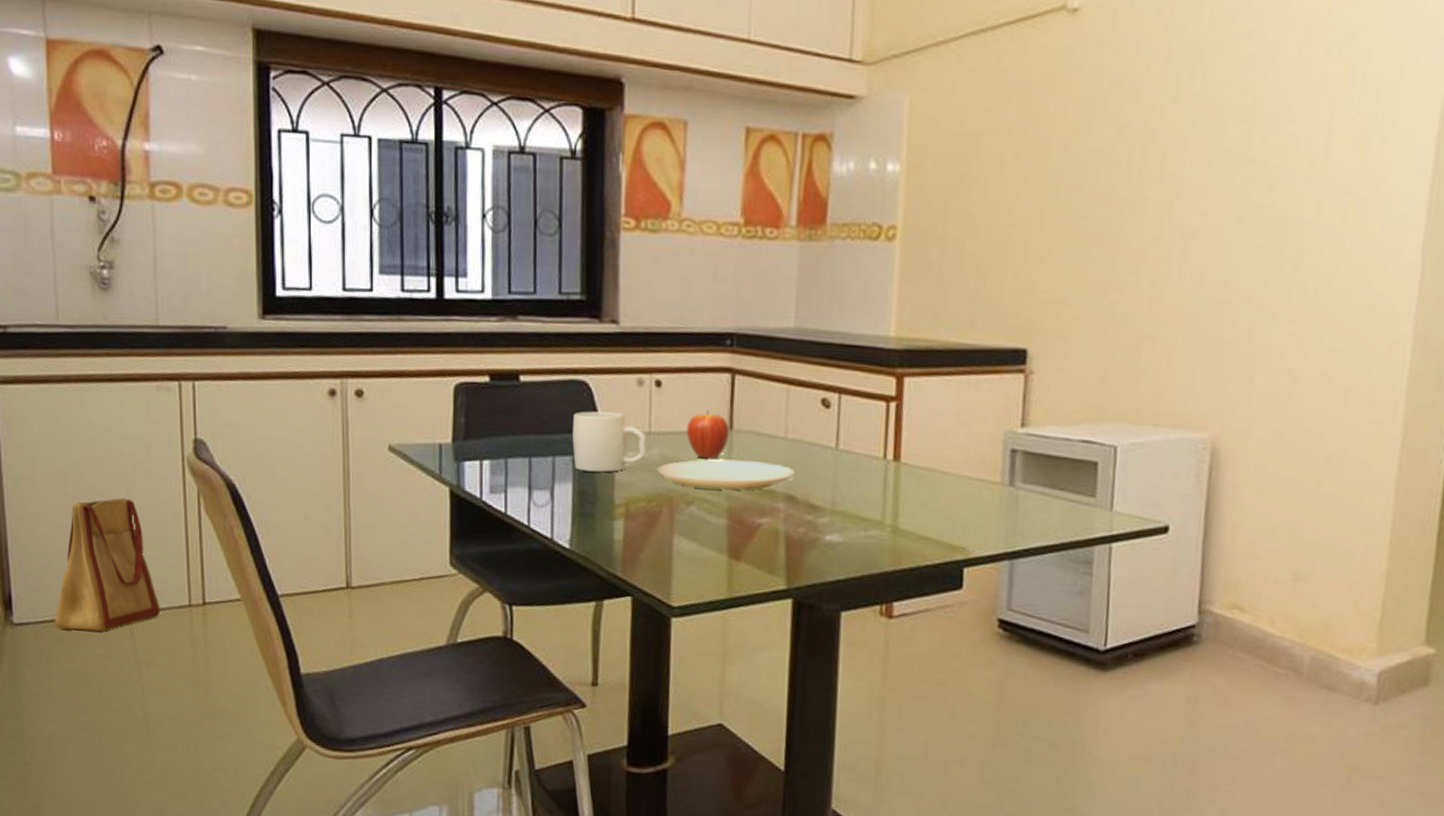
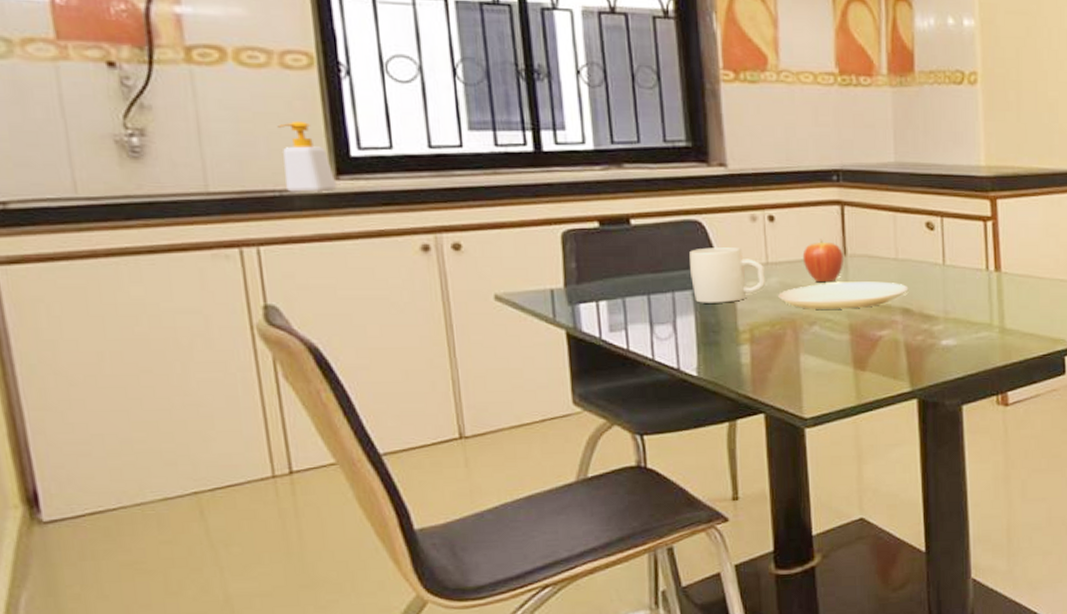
shopping bag: present [55,497,160,632] -> none [99,373,237,521]
soap bottle: none [218,258,263,331] -> present [277,120,337,192]

